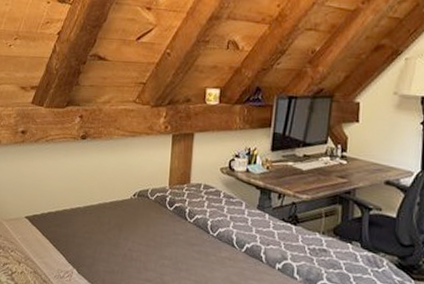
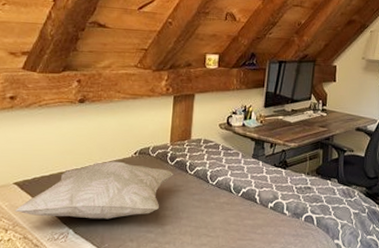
decorative pillow: none [26,201,173,263] -> present [15,161,174,220]

